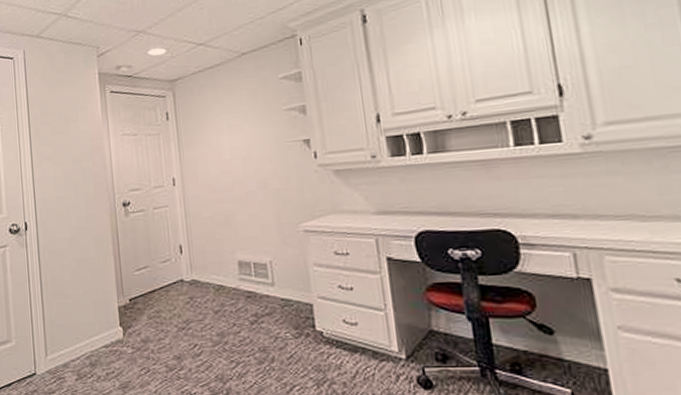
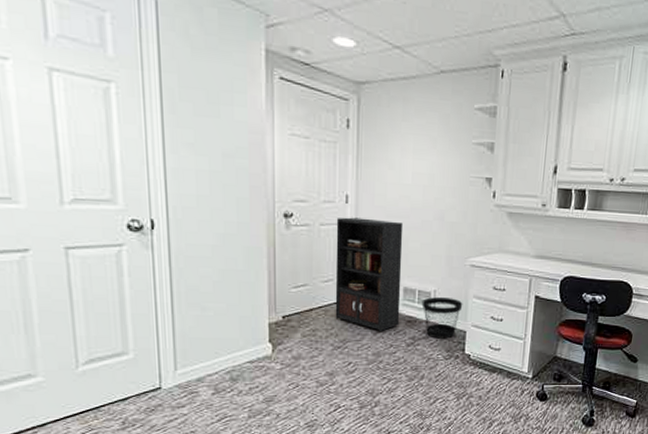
bookcase: none [167,196,266,309] -> present [335,217,425,331]
wastebasket: none [259,268,304,315] -> present [421,297,463,339]

